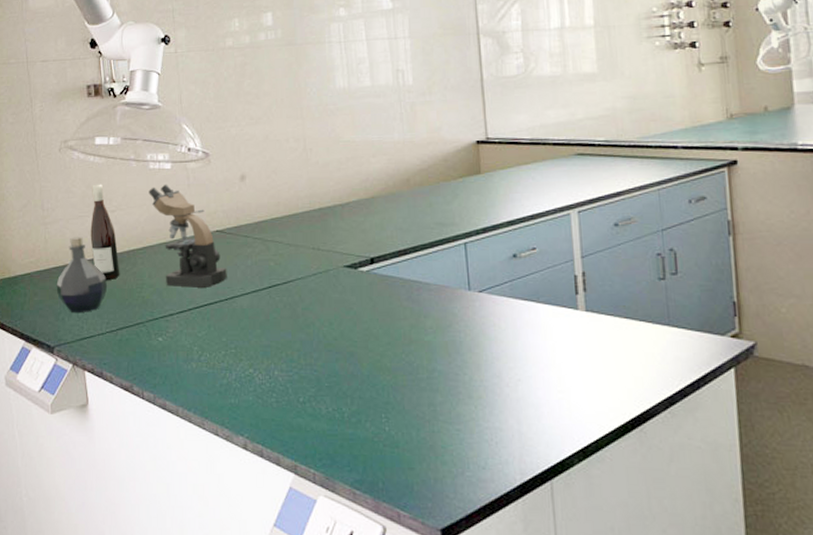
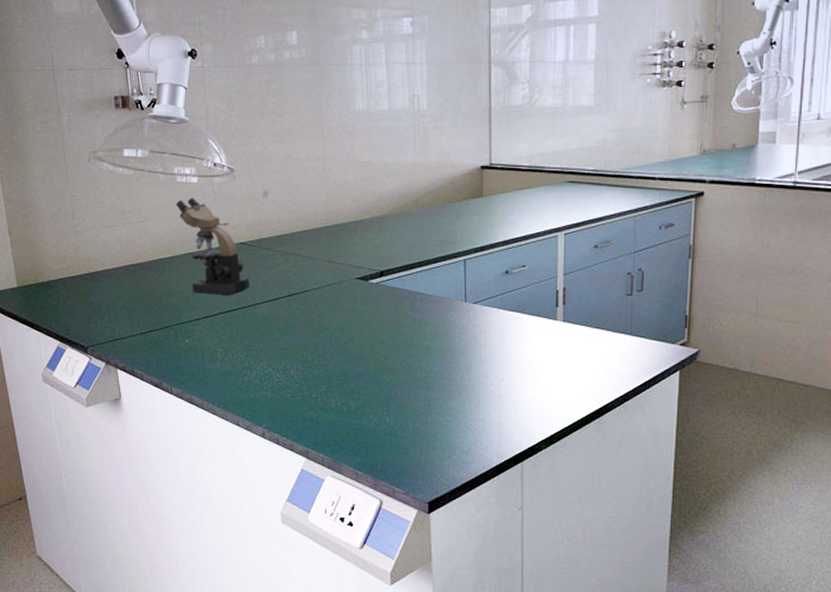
flask: present [56,237,108,312] -> none [88,245,138,316]
bottle: present [90,184,120,280] -> none [120,195,149,286]

